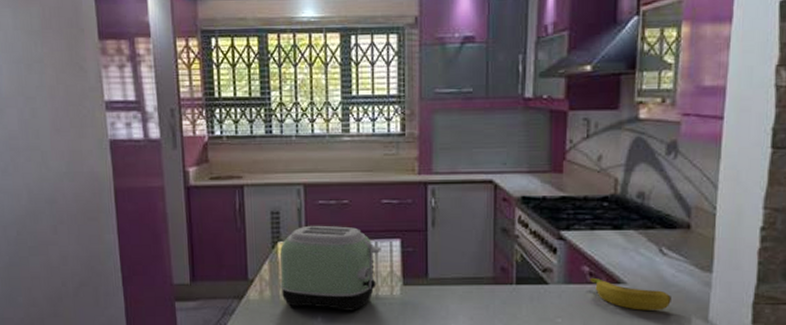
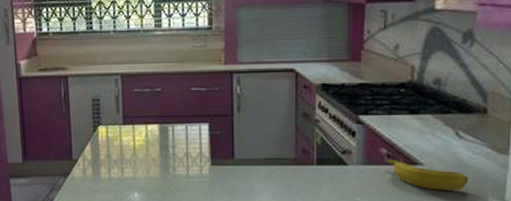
toaster: present [279,225,381,311] -> none [100,111,191,188]

